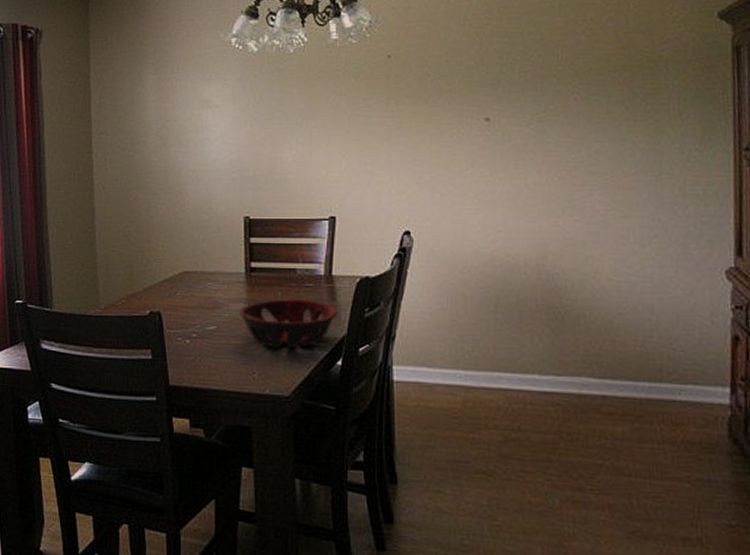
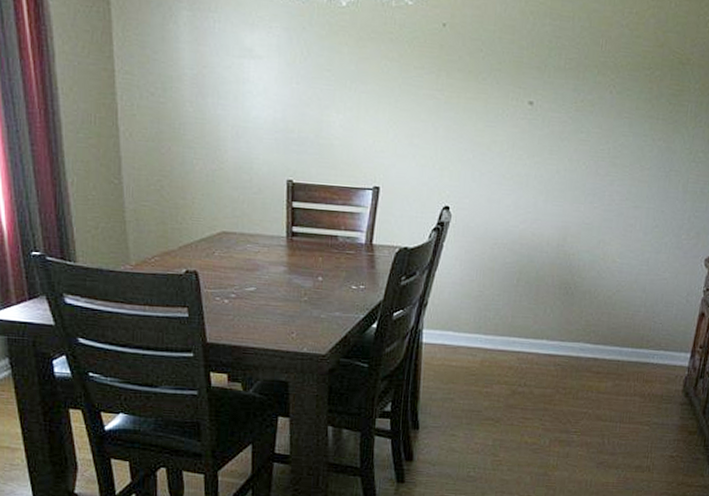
decorative bowl: present [239,299,338,349] -> none [279,264,376,312]

